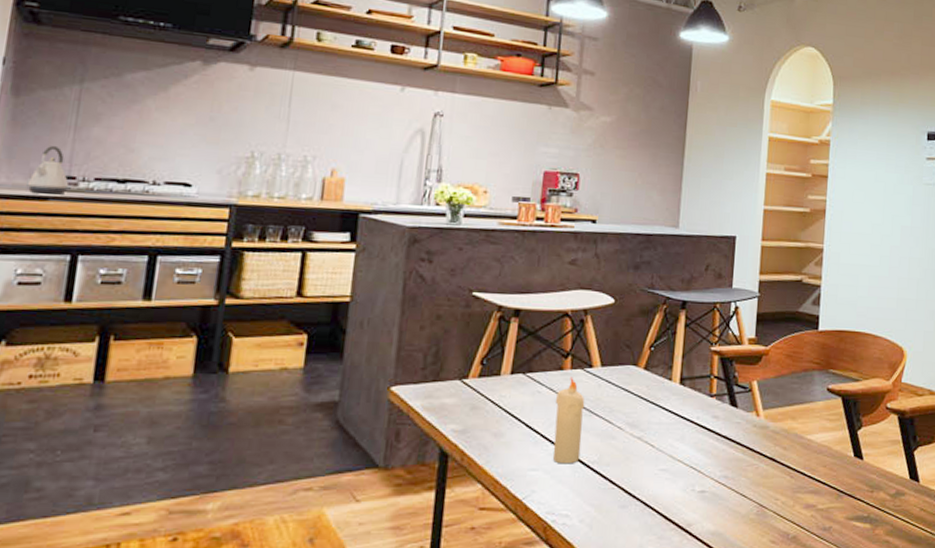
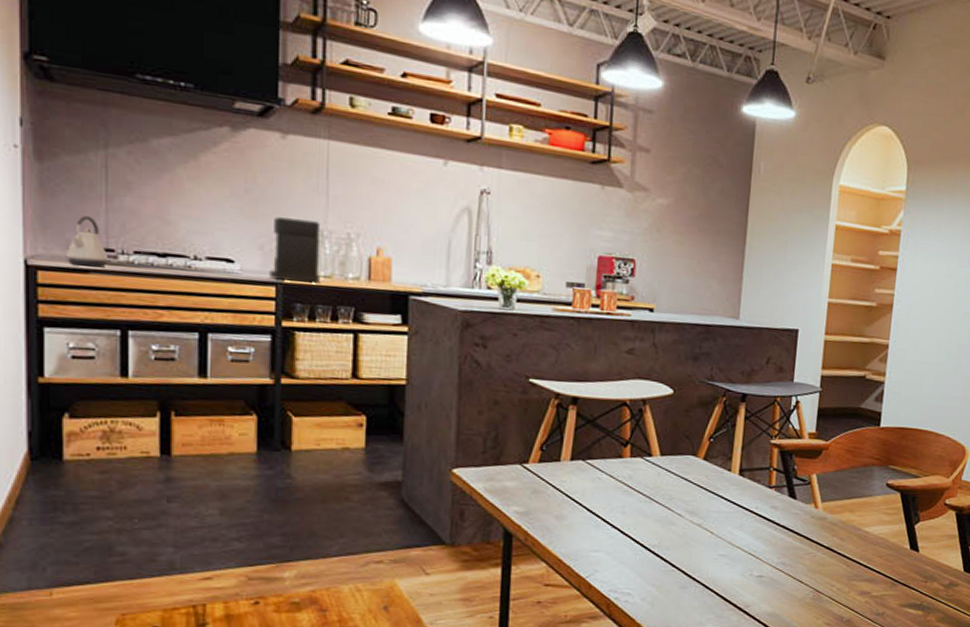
coffee maker: none [224,142,278,204] -> present [269,217,320,283]
candle: present [552,376,585,464] -> none [614,464,645,547]

